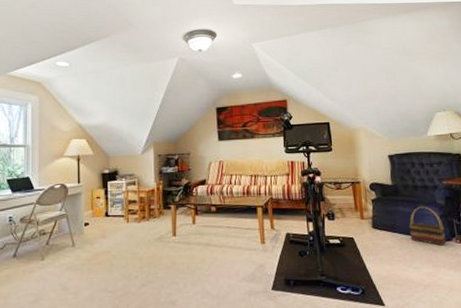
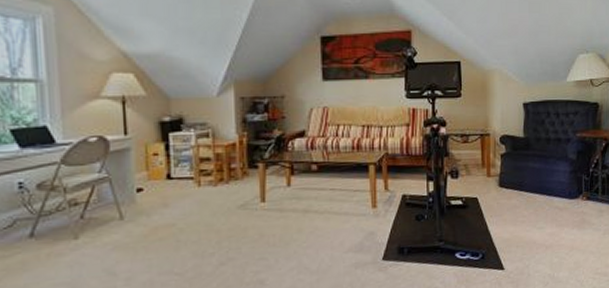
basket: present [408,206,447,246] -> none [537,161,573,204]

